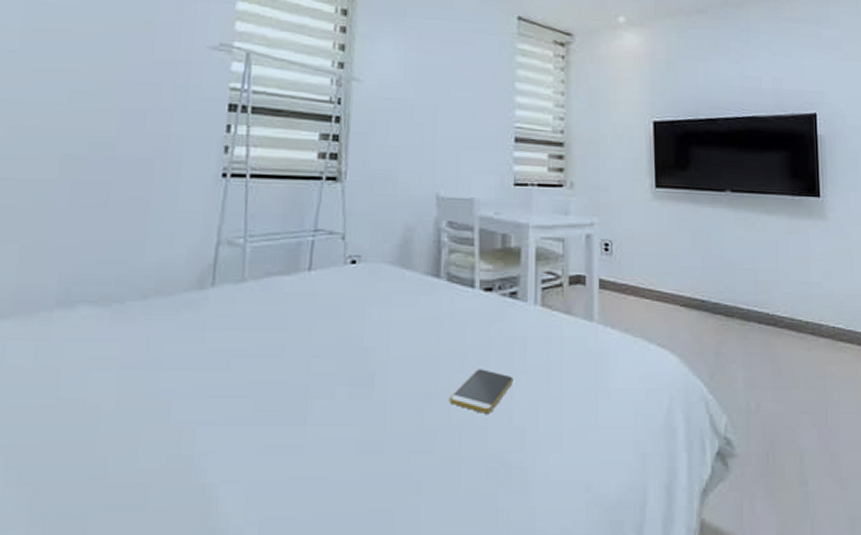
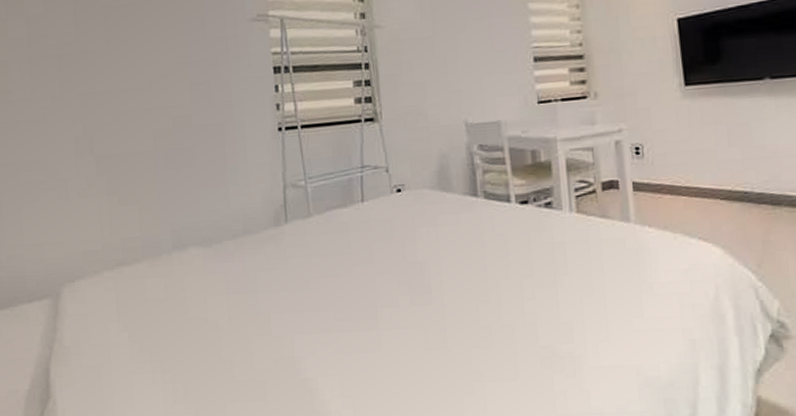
smartphone: present [449,369,514,413] -> none [499,273,557,312]

